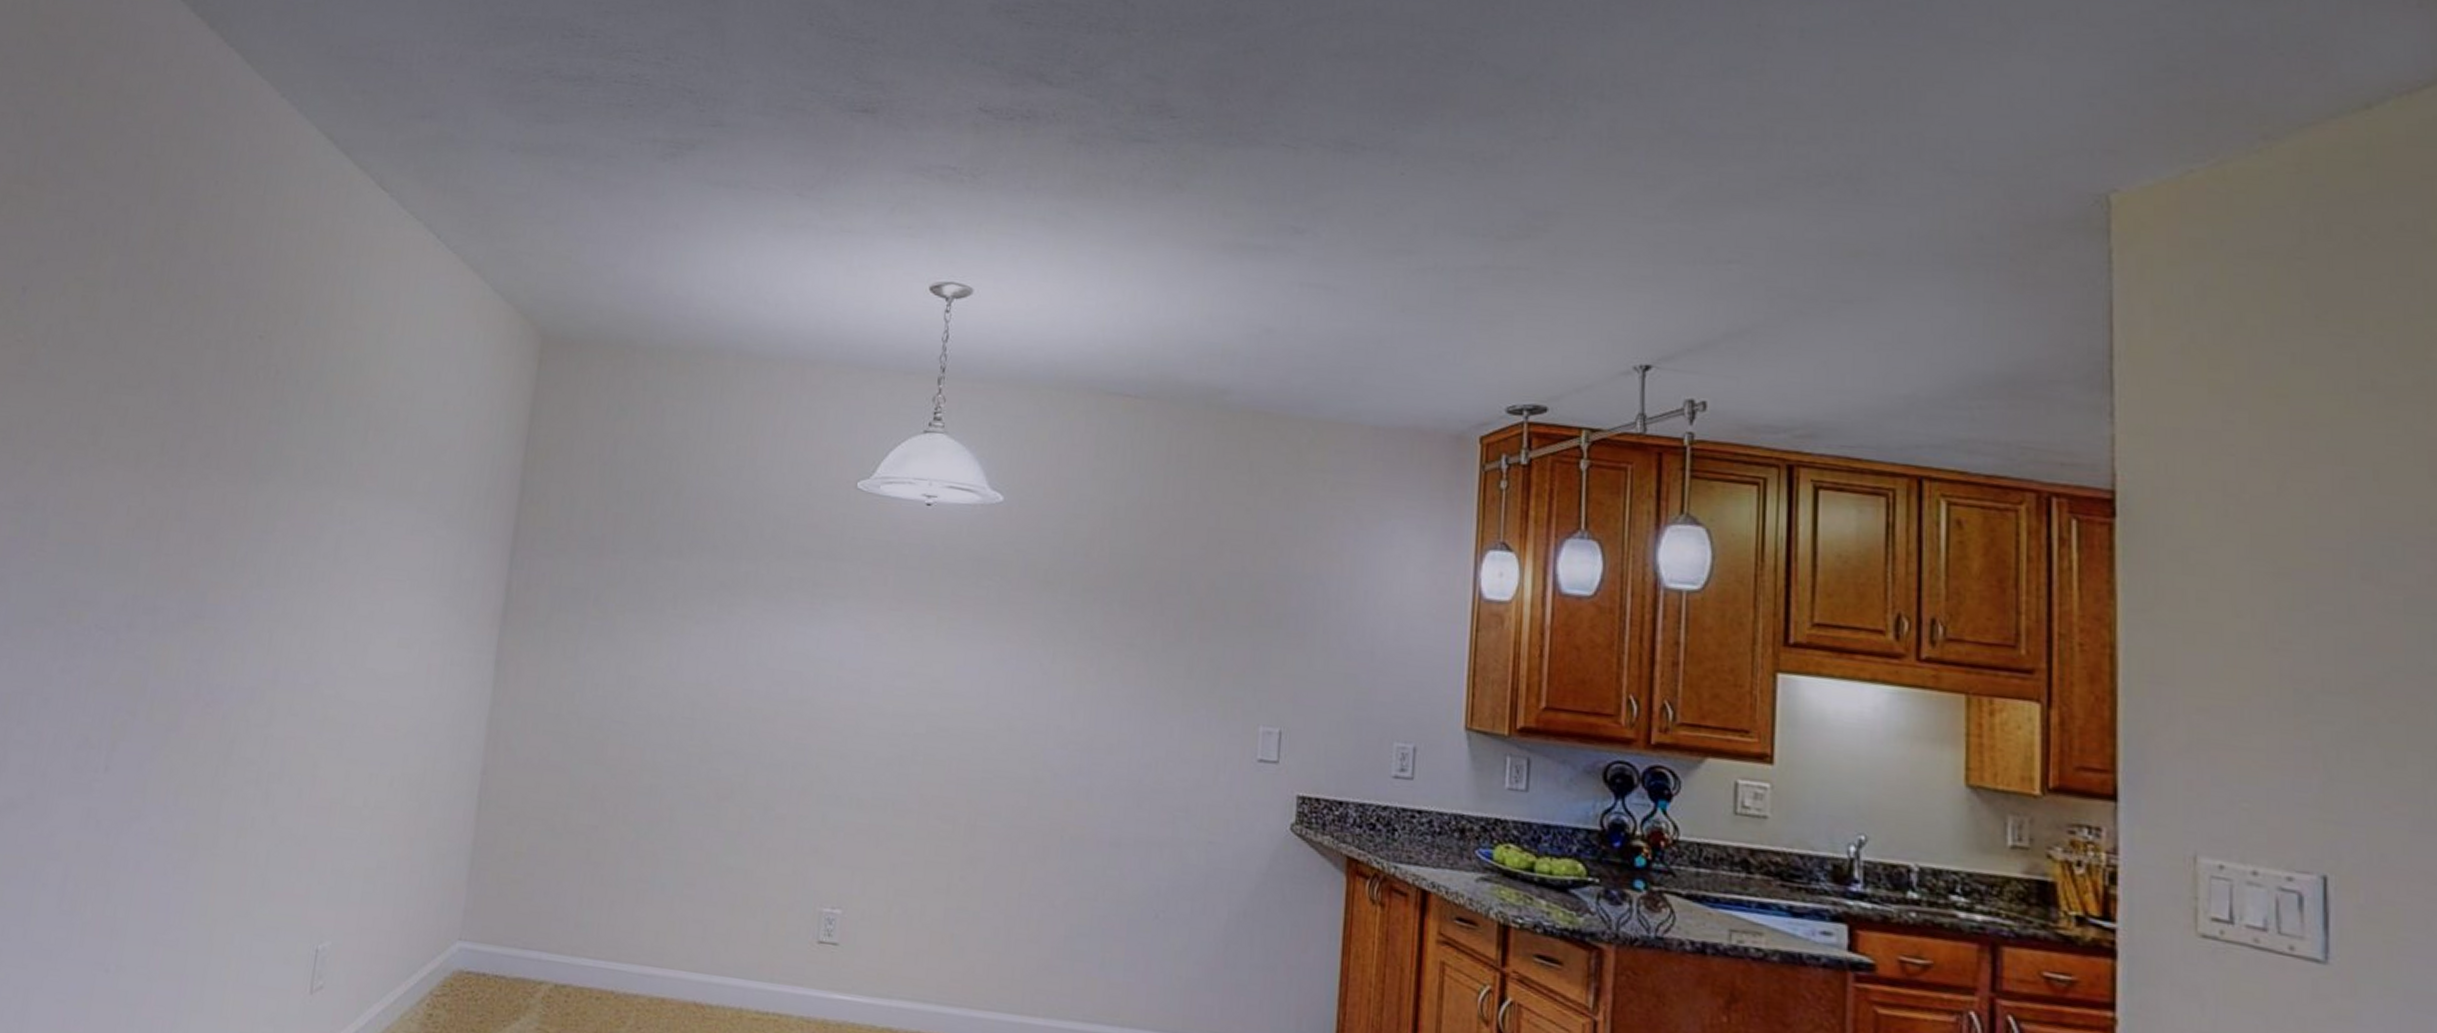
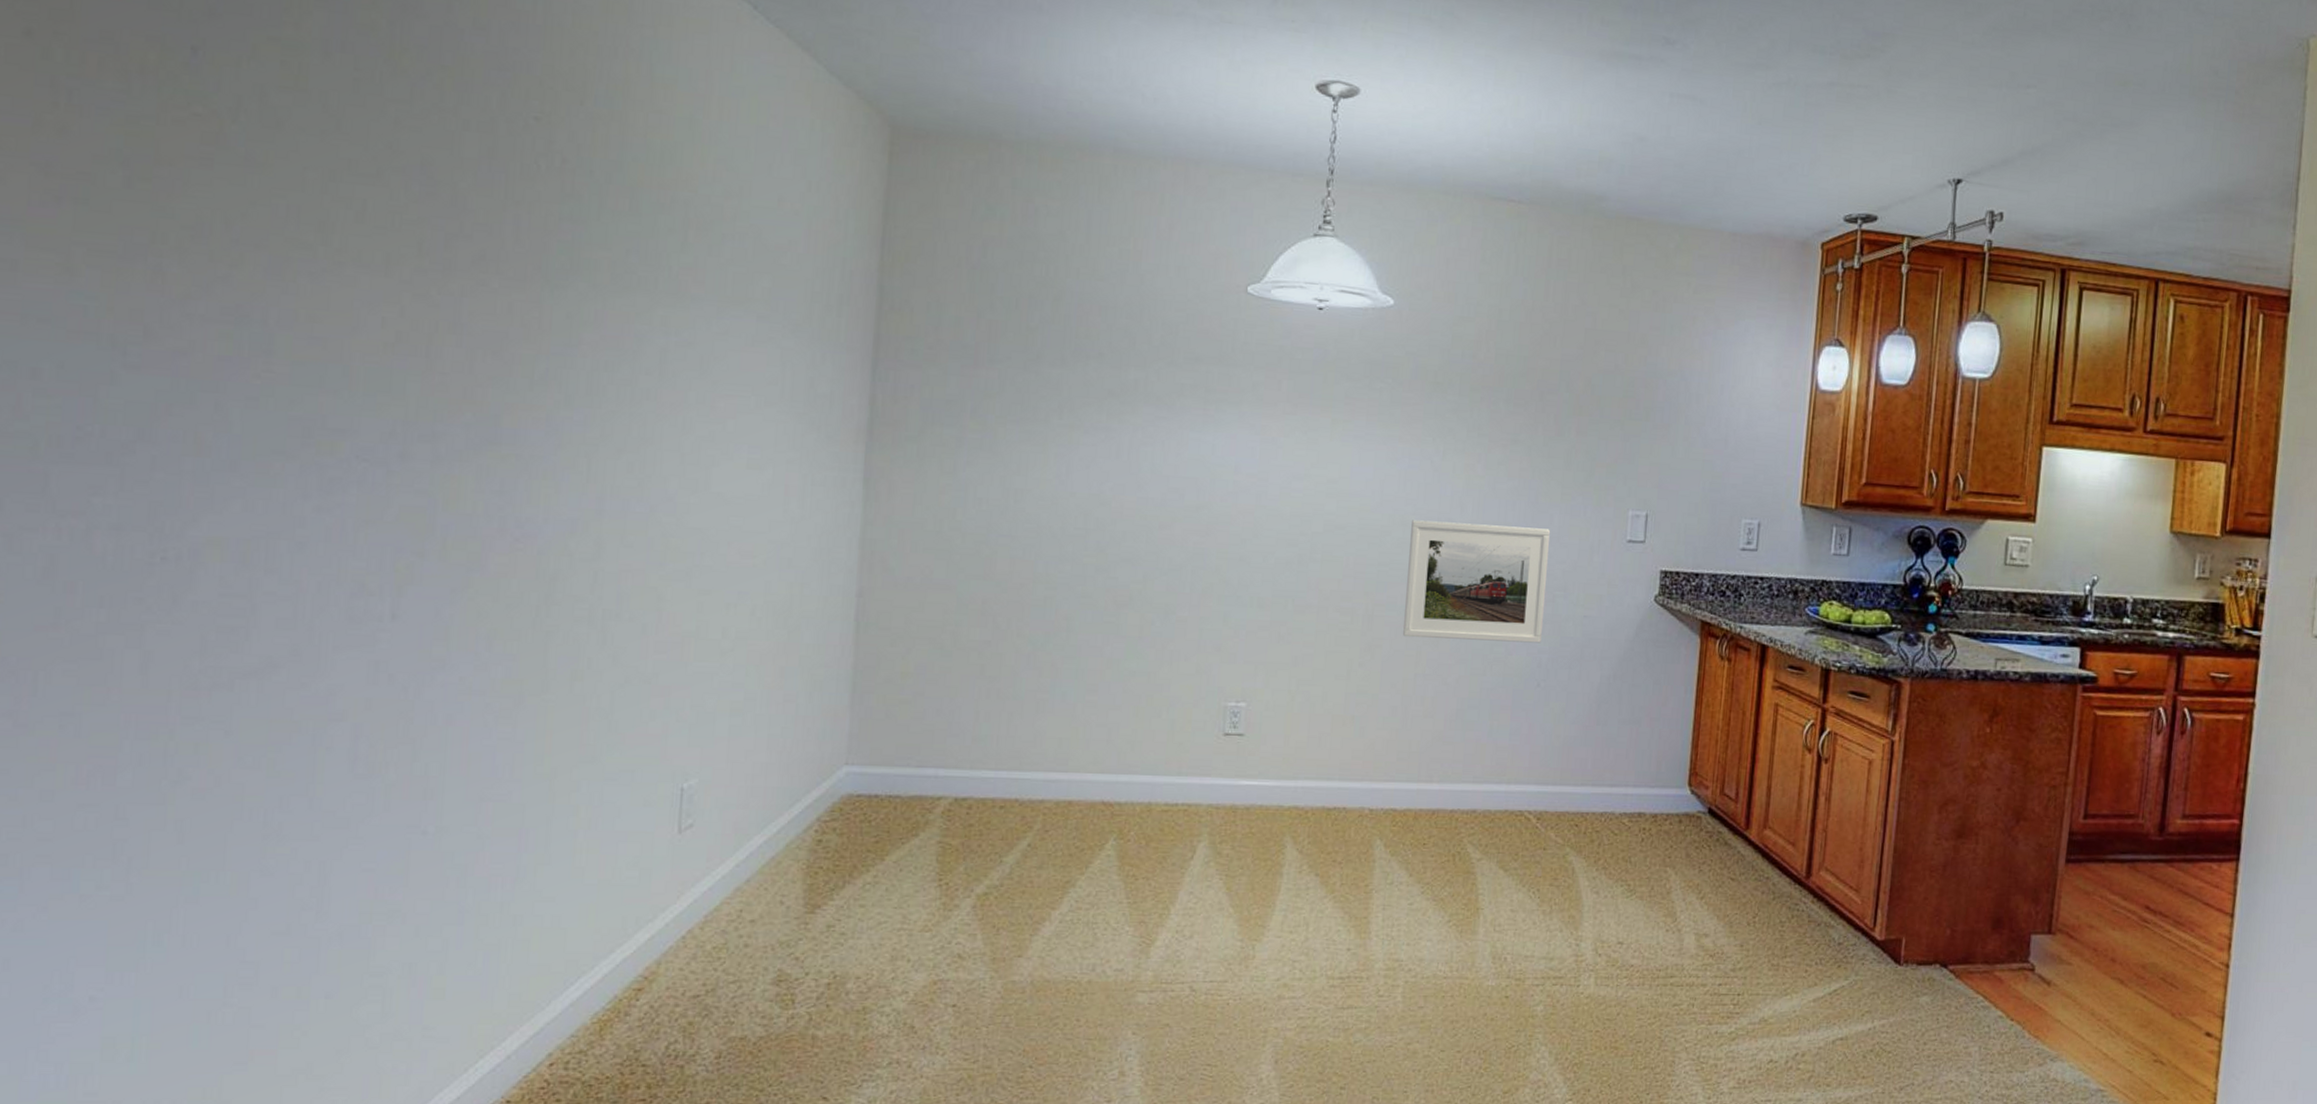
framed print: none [1007,725,1171,869] -> present [1403,520,1551,643]

